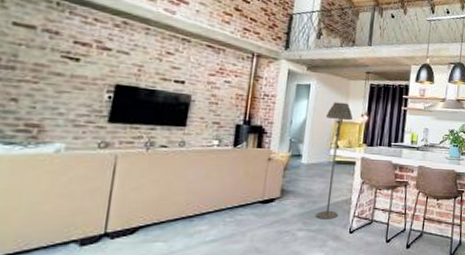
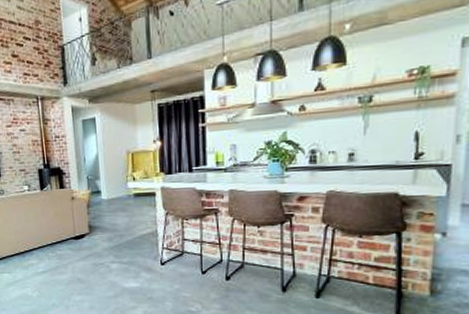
floor lamp: present [316,102,353,219] -> none [116,130,146,252]

